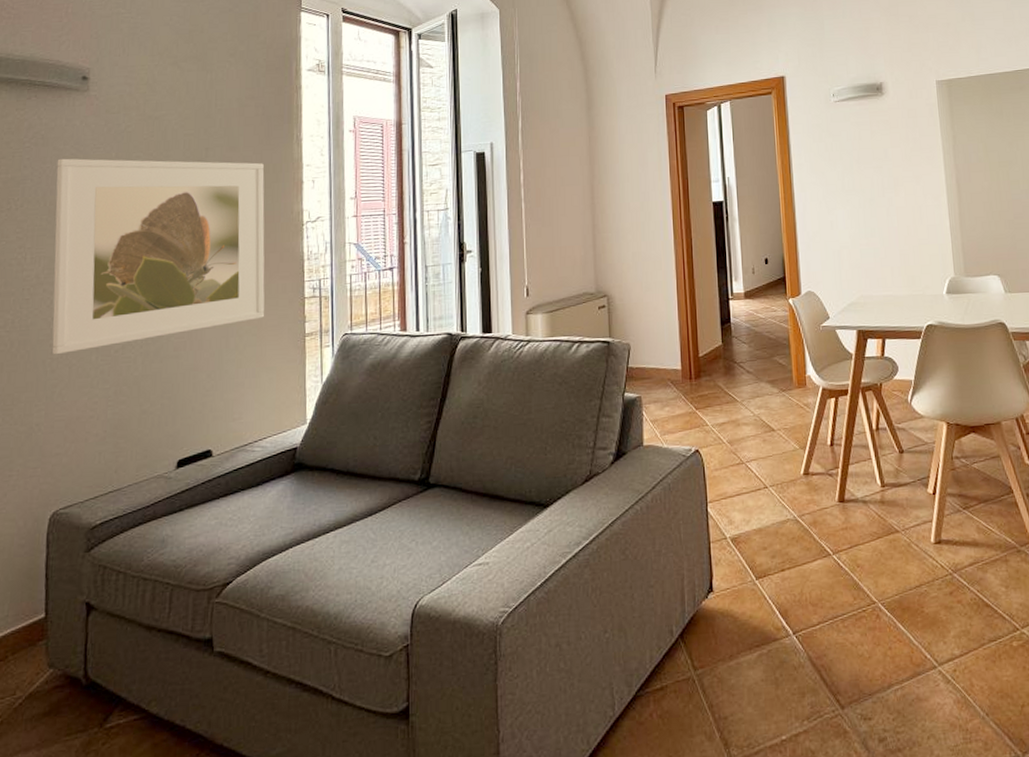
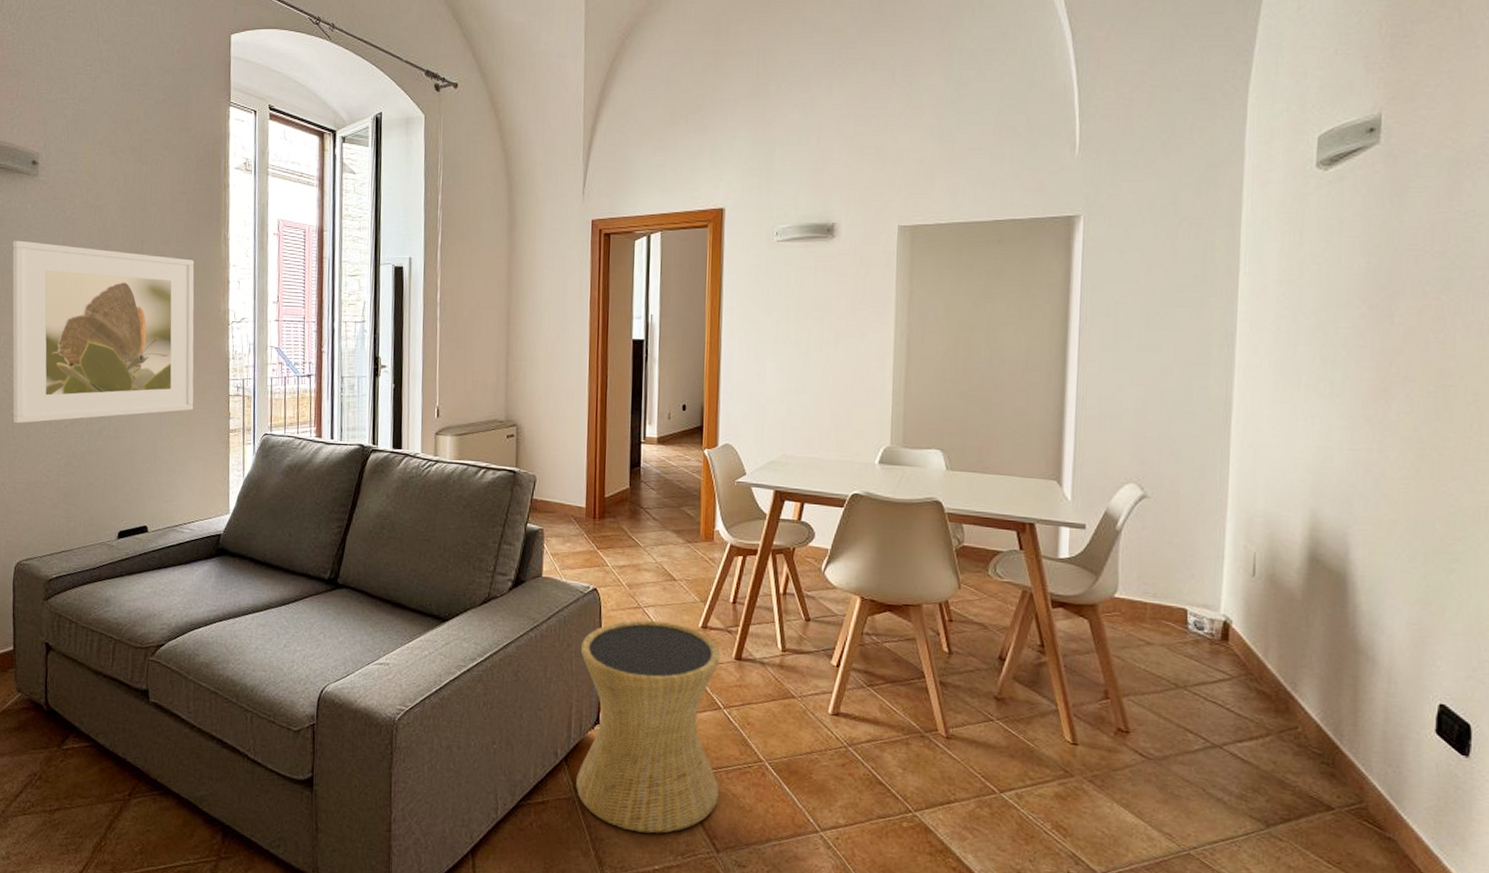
side table: none [687,474,838,703] -> present [576,620,720,834]

